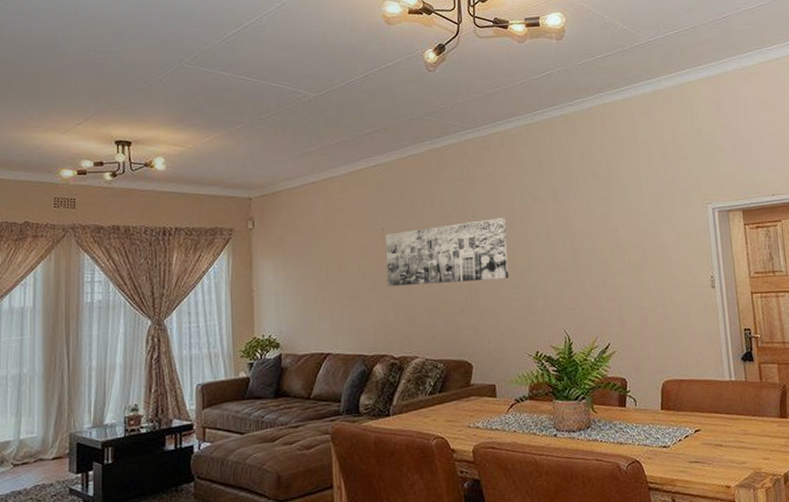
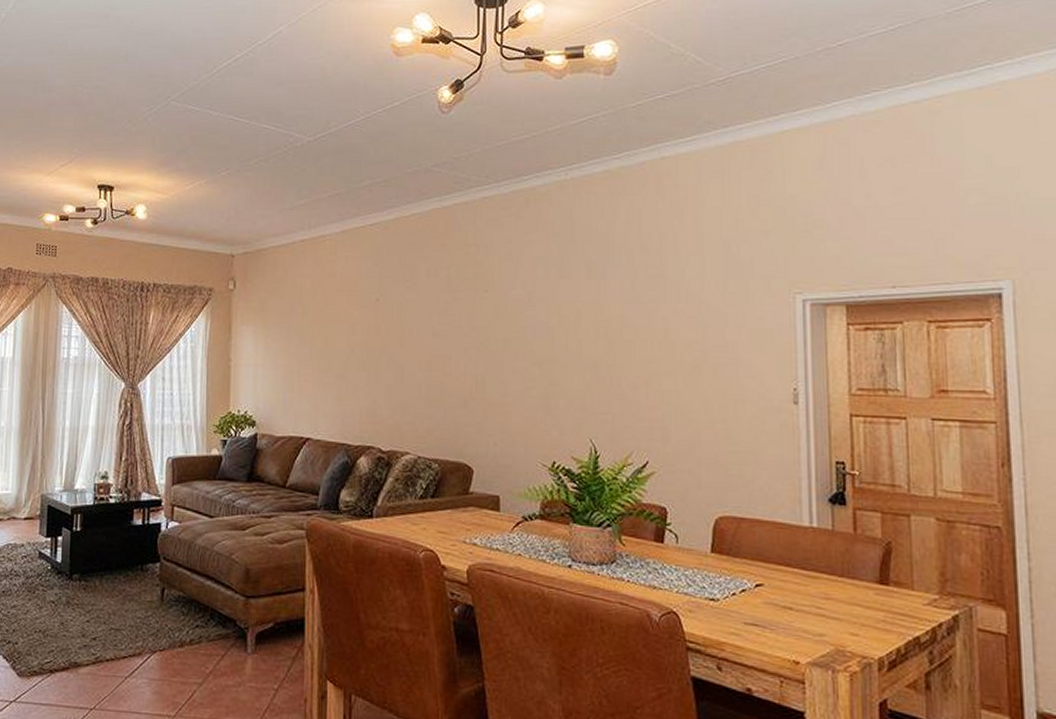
wall art: present [385,218,509,286] -> none [378,295,526,370]

